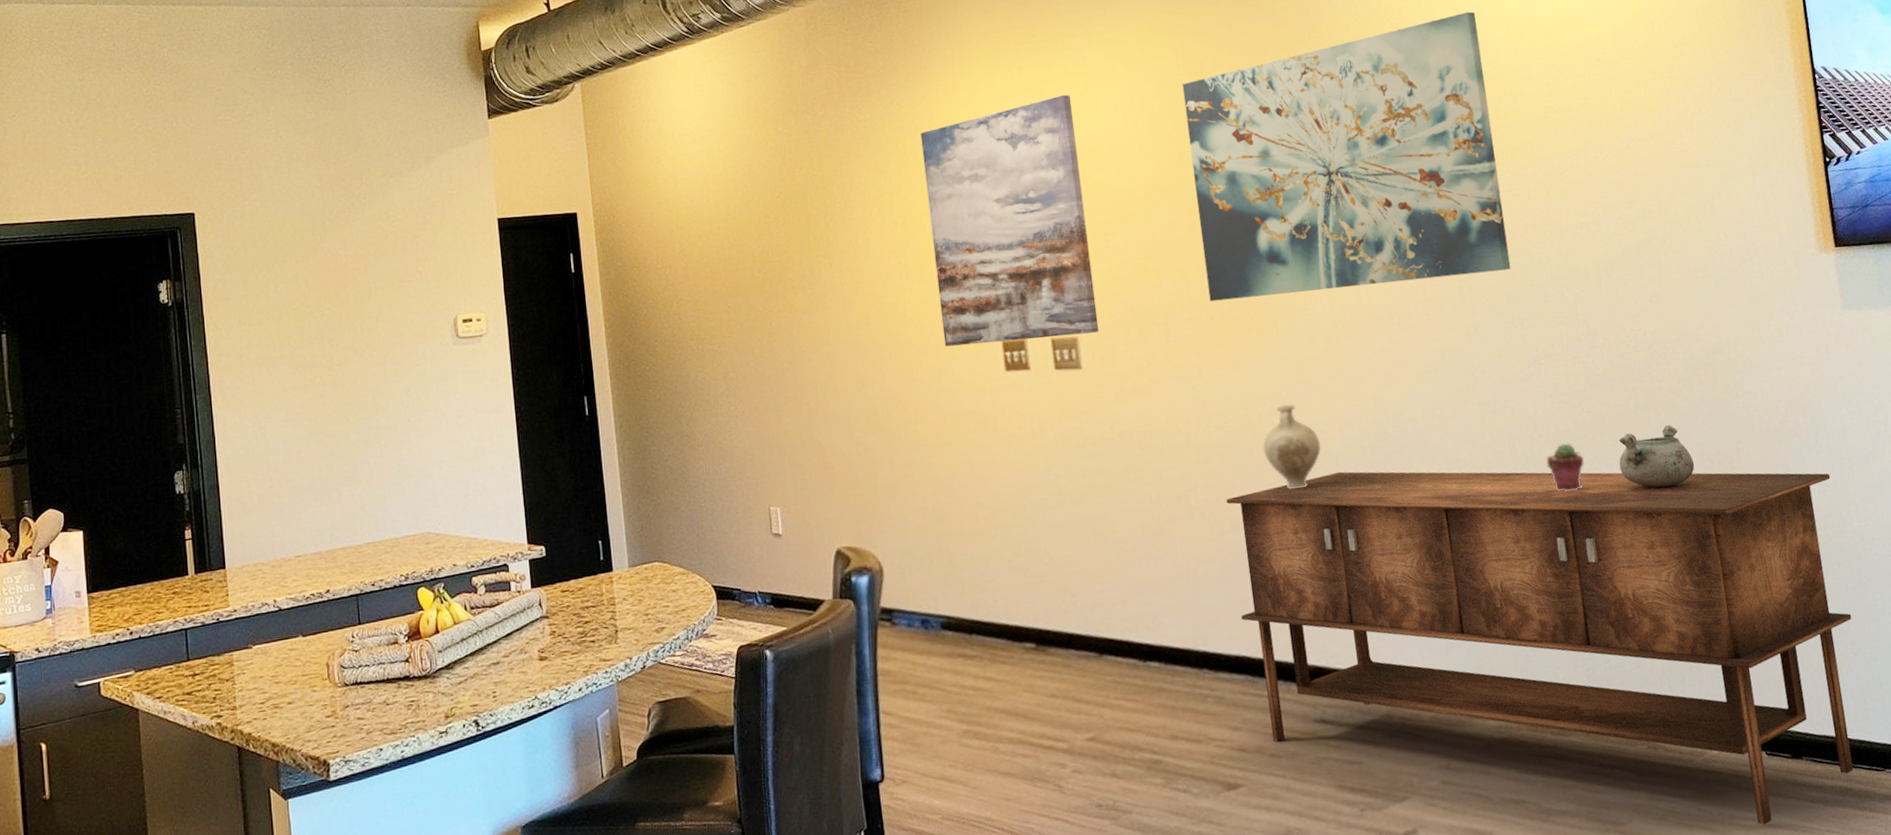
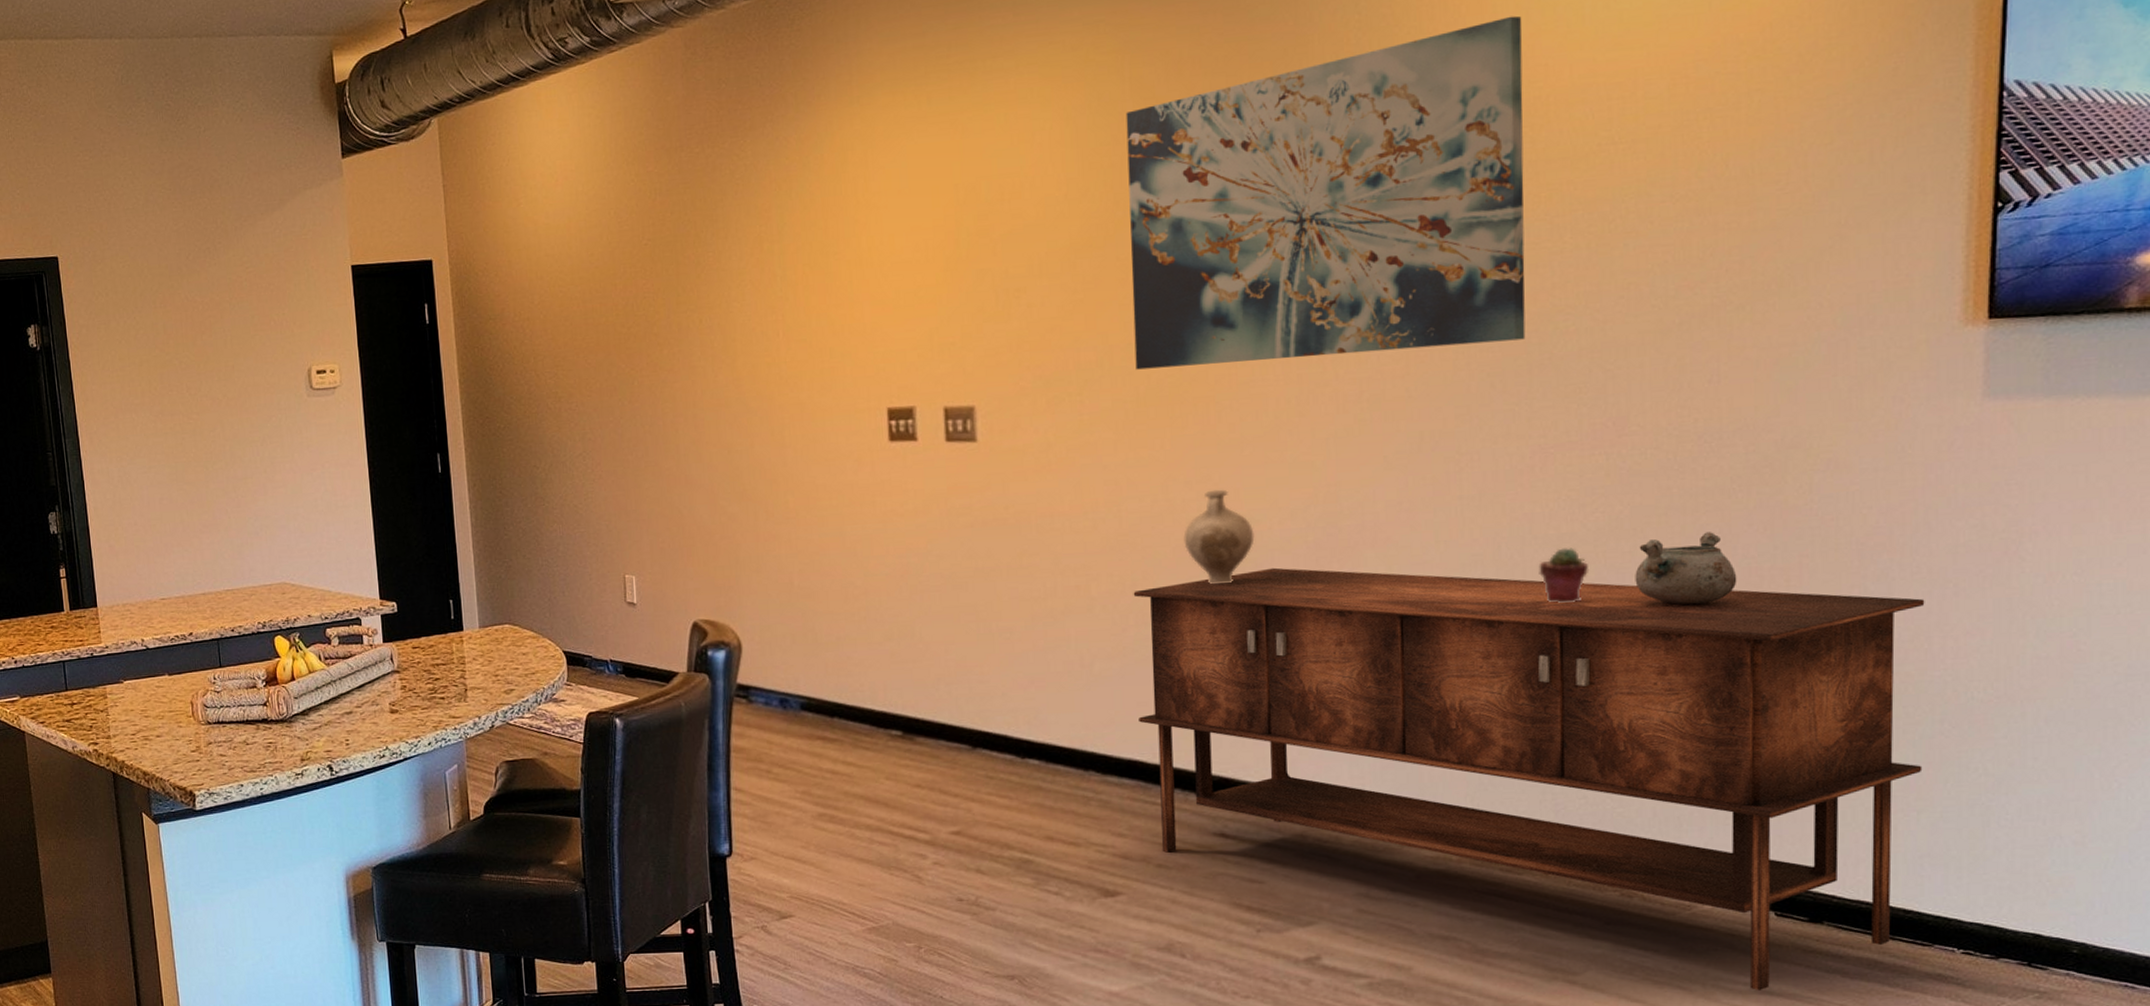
wall art: present [920,94,1099,347] -> none [808,126,1001,413]

